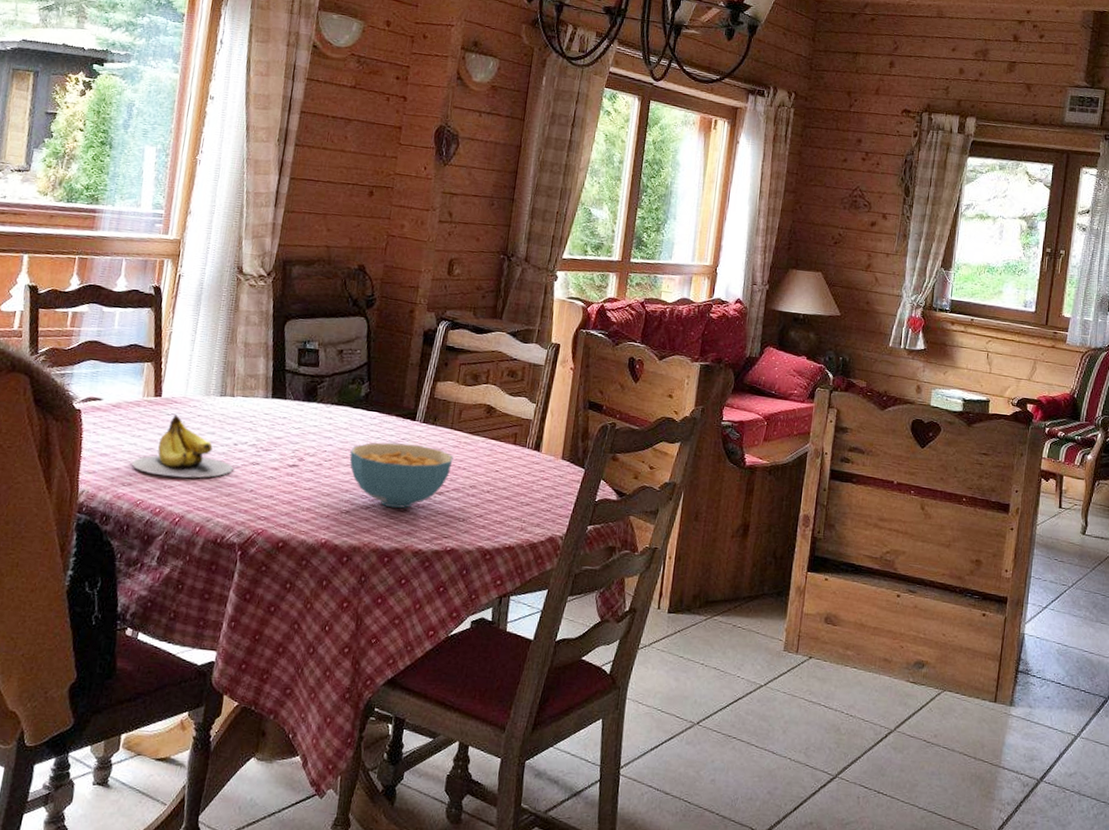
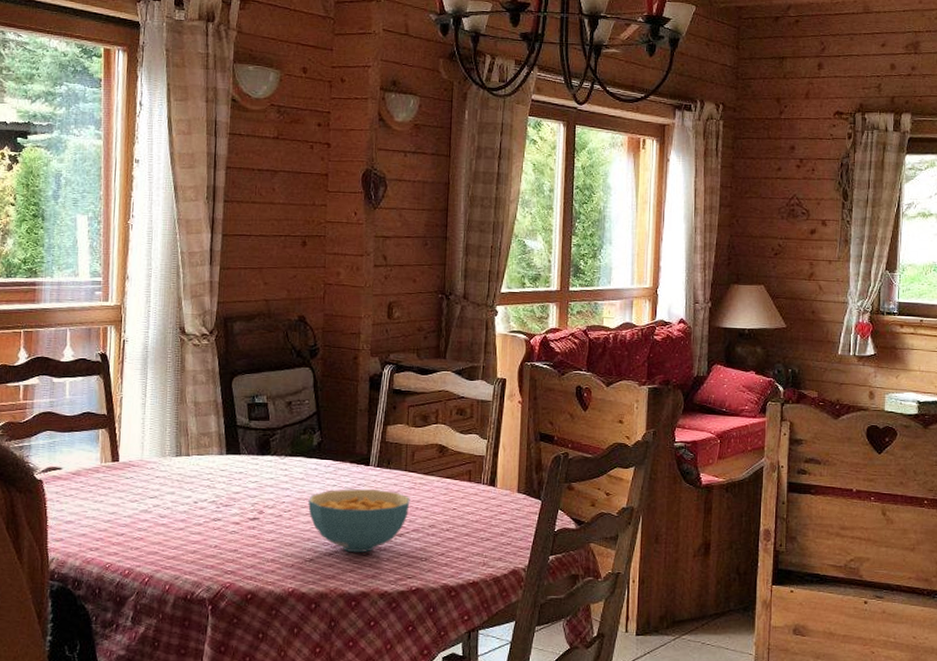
banana: present [131,414,234,478] -> none [96,477,196,539]

